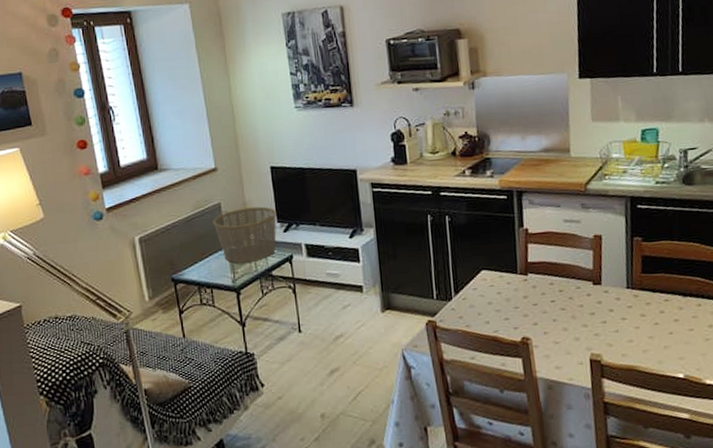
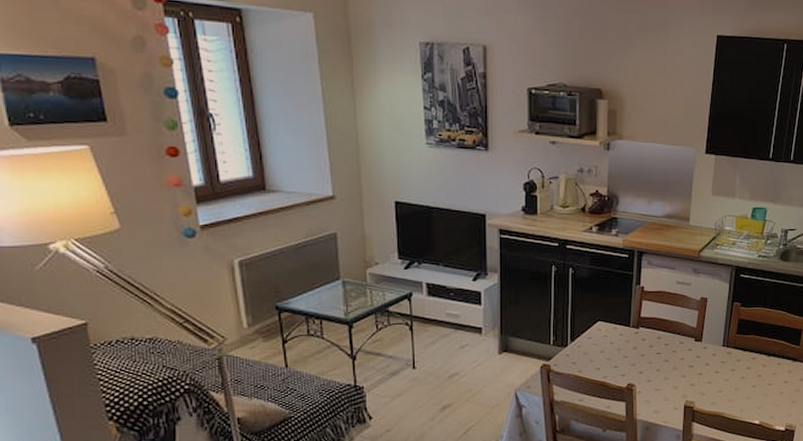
basket: present [212,206,277,264] -> none [326,241,399,296]

